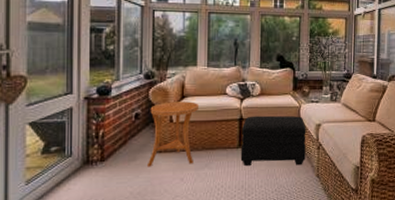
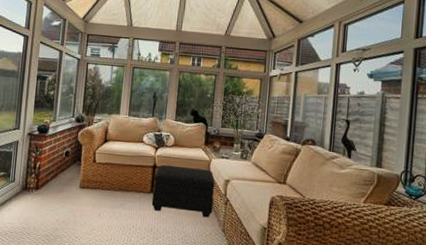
side table: present [148,101,200,167] -> none [72,144,119,202]

